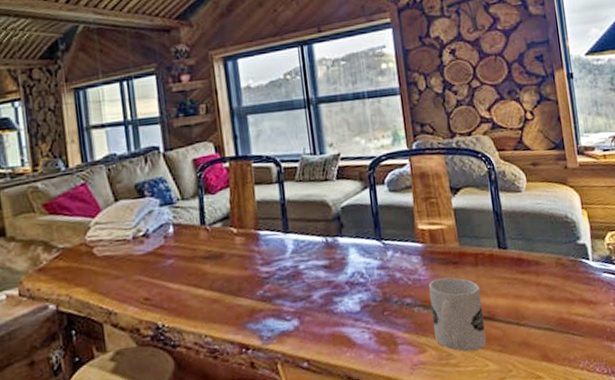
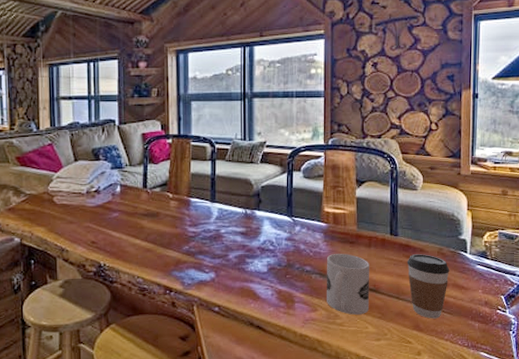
coffee cup: none [522,267,574,345] -> present [407,254,450,319]

